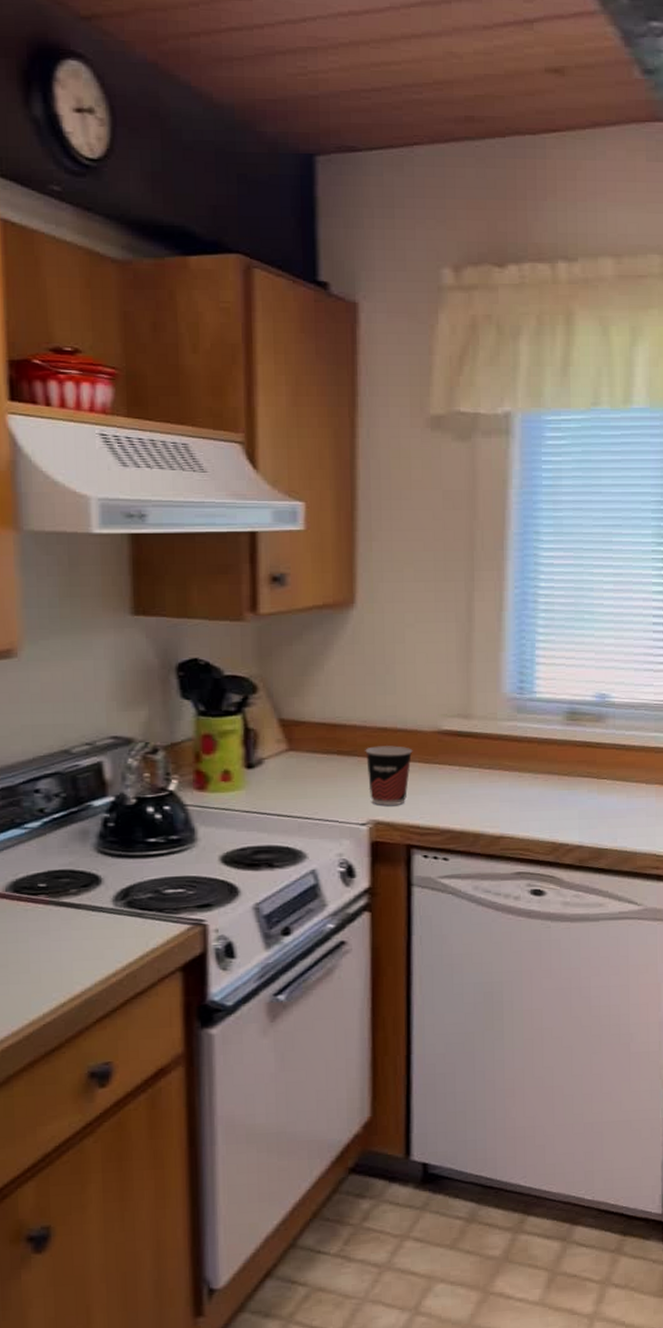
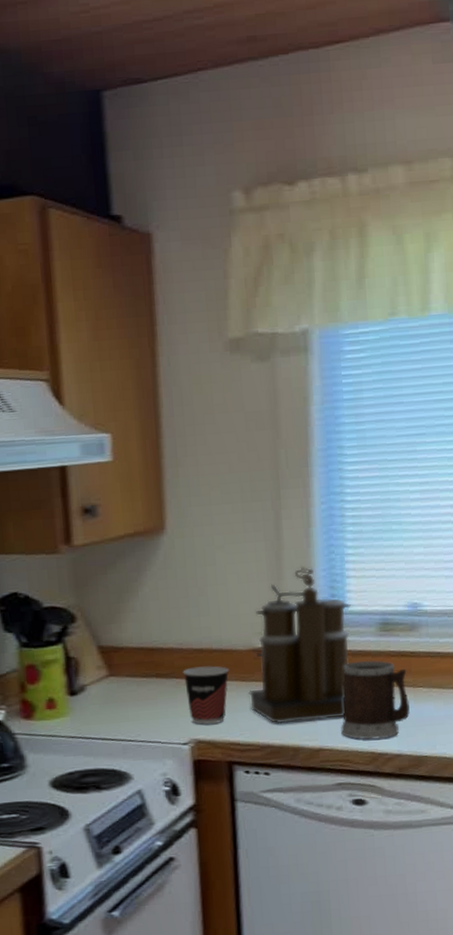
coffee maker: none [431,650,539,809] -> present [248,566,351,724]
mug: none [523,748,592,830] -> present [341,659,410,740]

